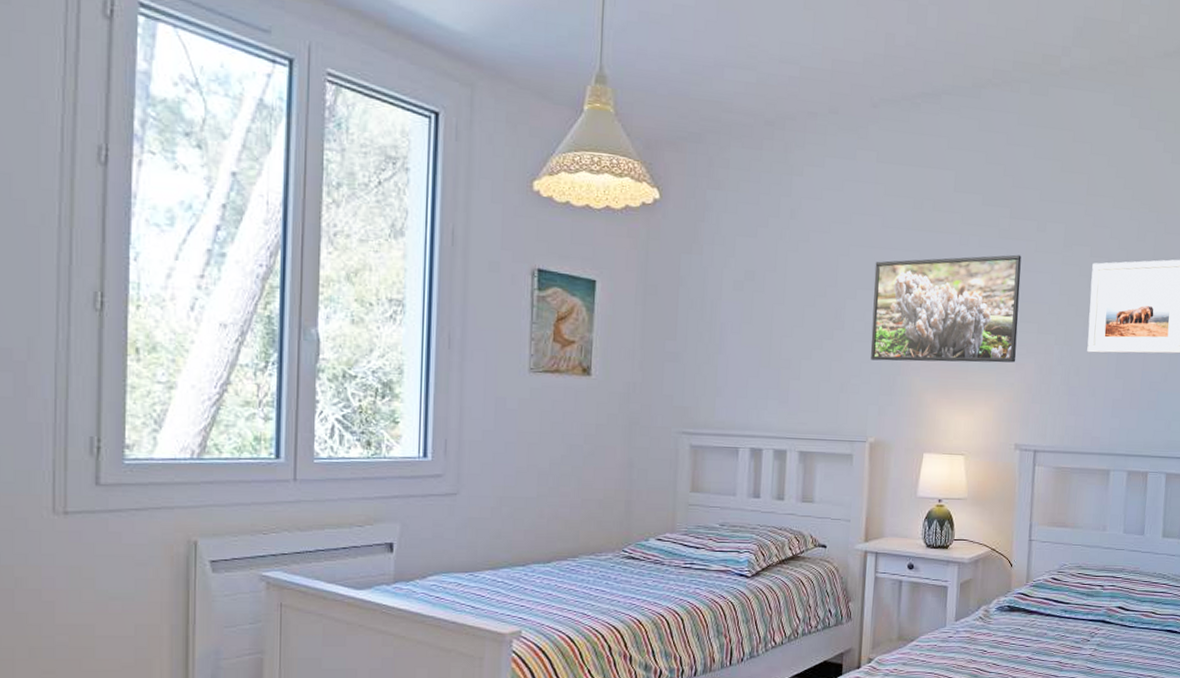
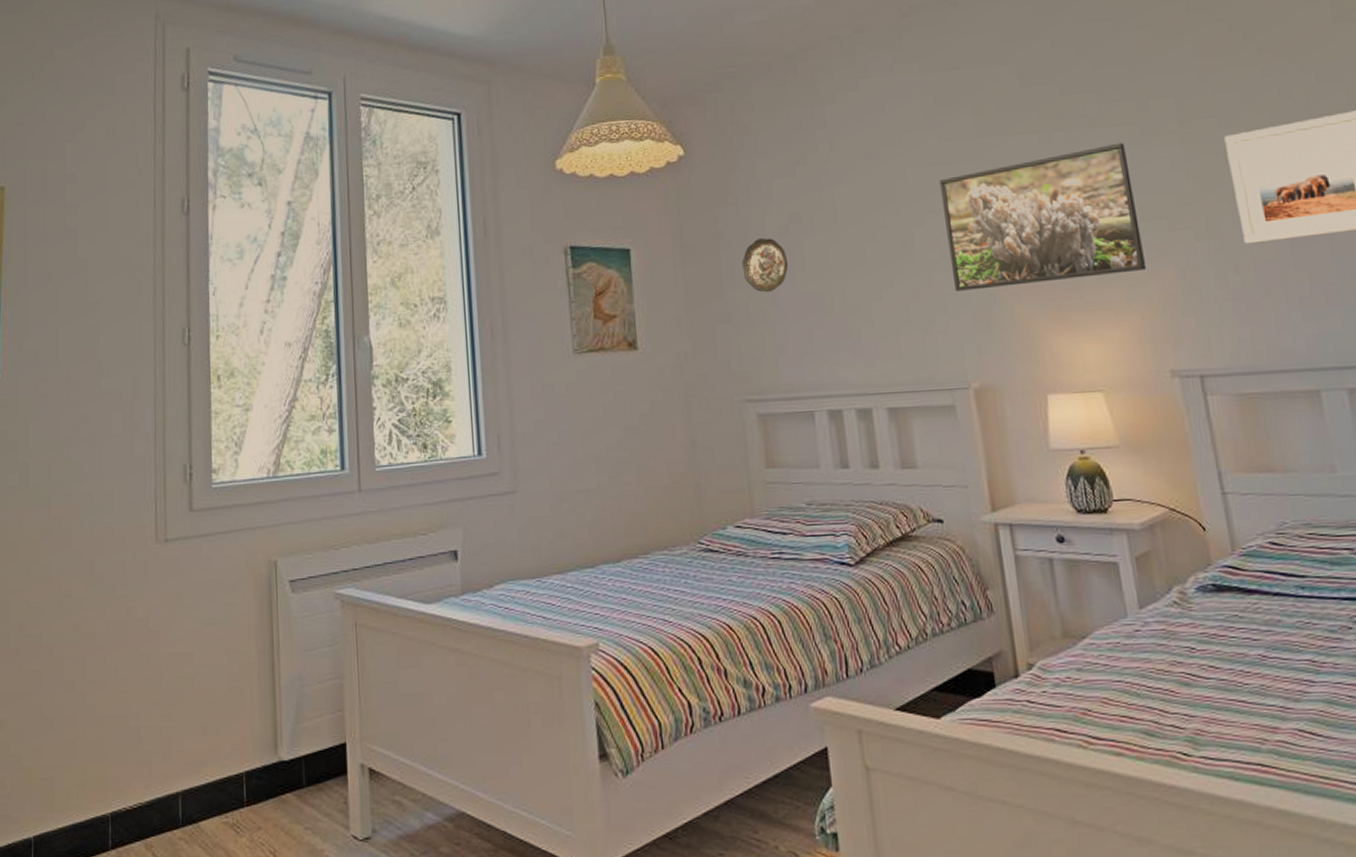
decorative plate: none [697,289,738,340] -> present [741,238,789,293]

